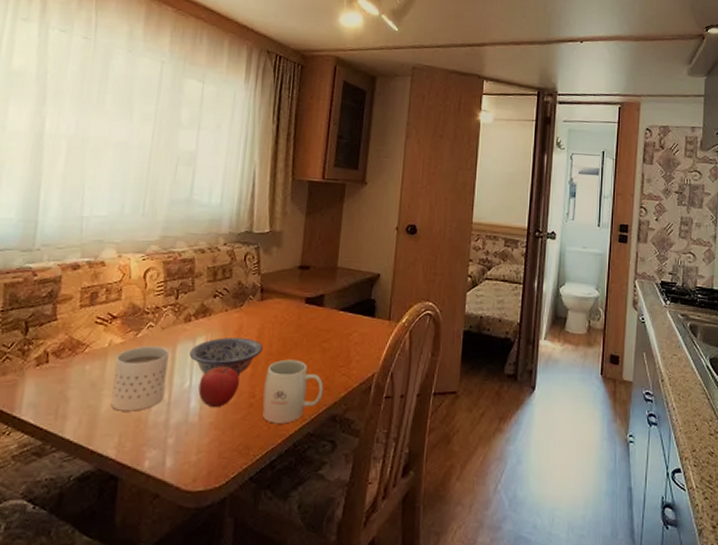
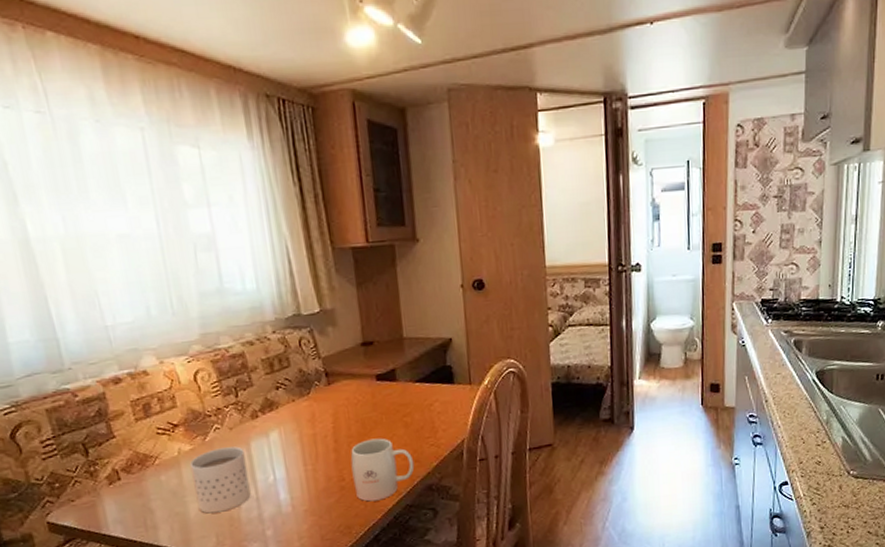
bowl: present [189,337,264,376] -> none [265,425,343,466]
fruit: present [198,367,240,408] -> none [283,456,326,497]

